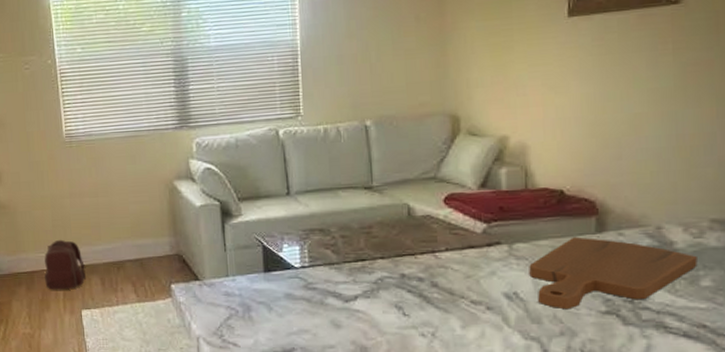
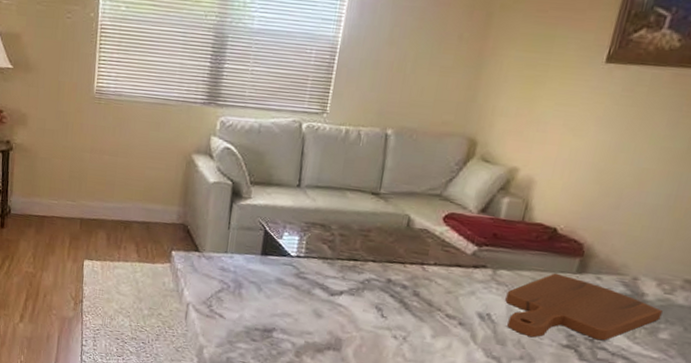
backpack: present [44,239,86,290] -> none [54,190,94,239]

